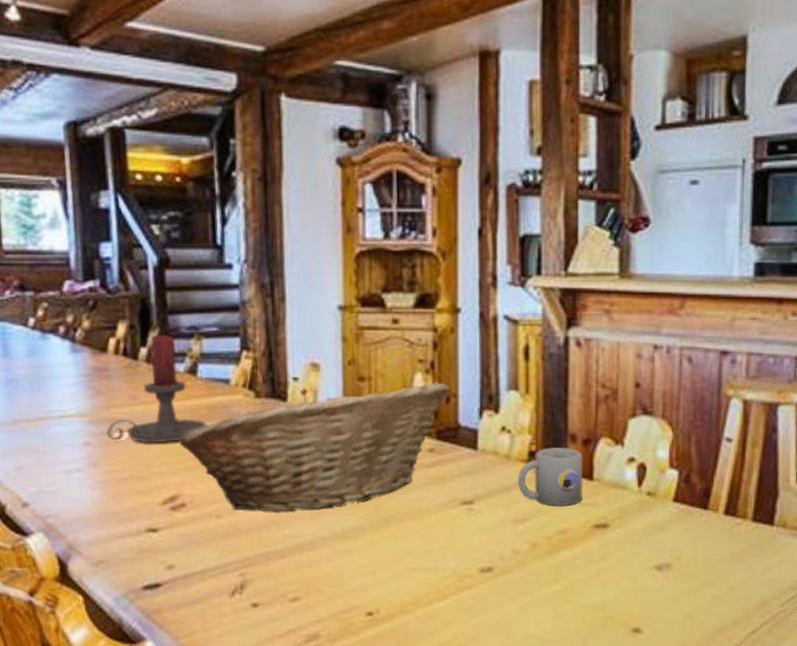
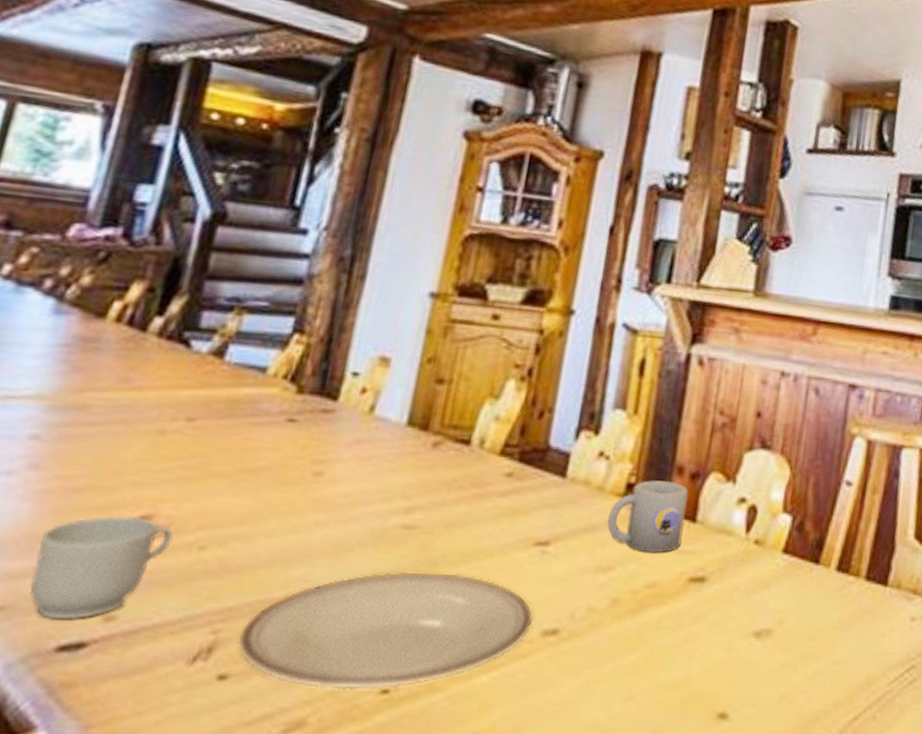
candle holder: present [106,334,207,443] -> none [69,302,221,444]
mug: none [112,496,198,569] -> present [29,516,175,620]
fruit basket: present [178,381,450,513] -> none [172,389,546,546]
plate: none [258,528,471,613] -> present [237,571,534,690]

